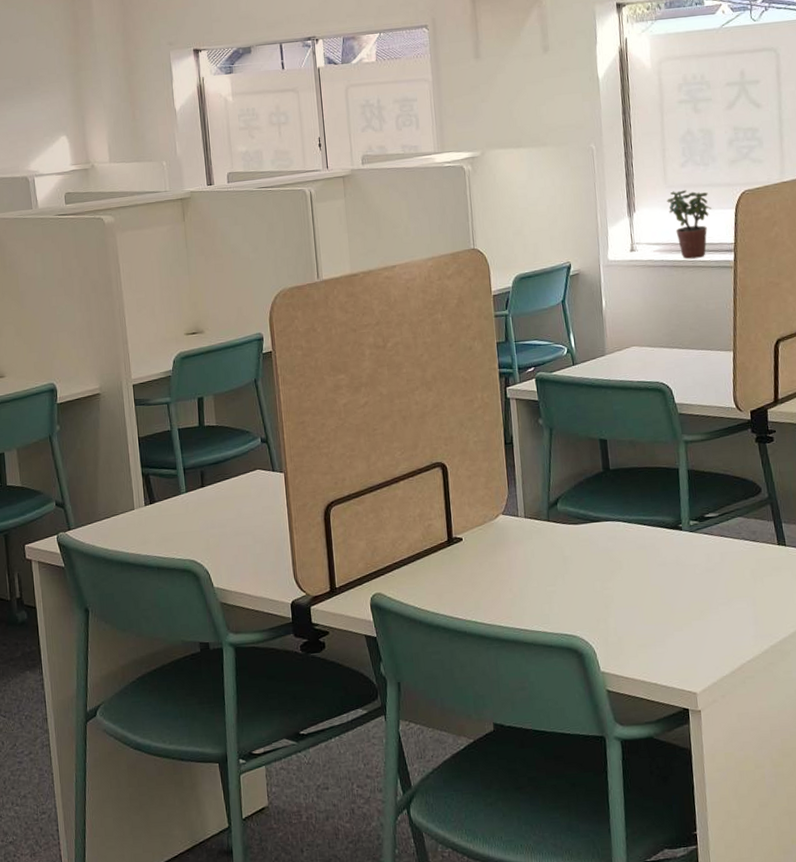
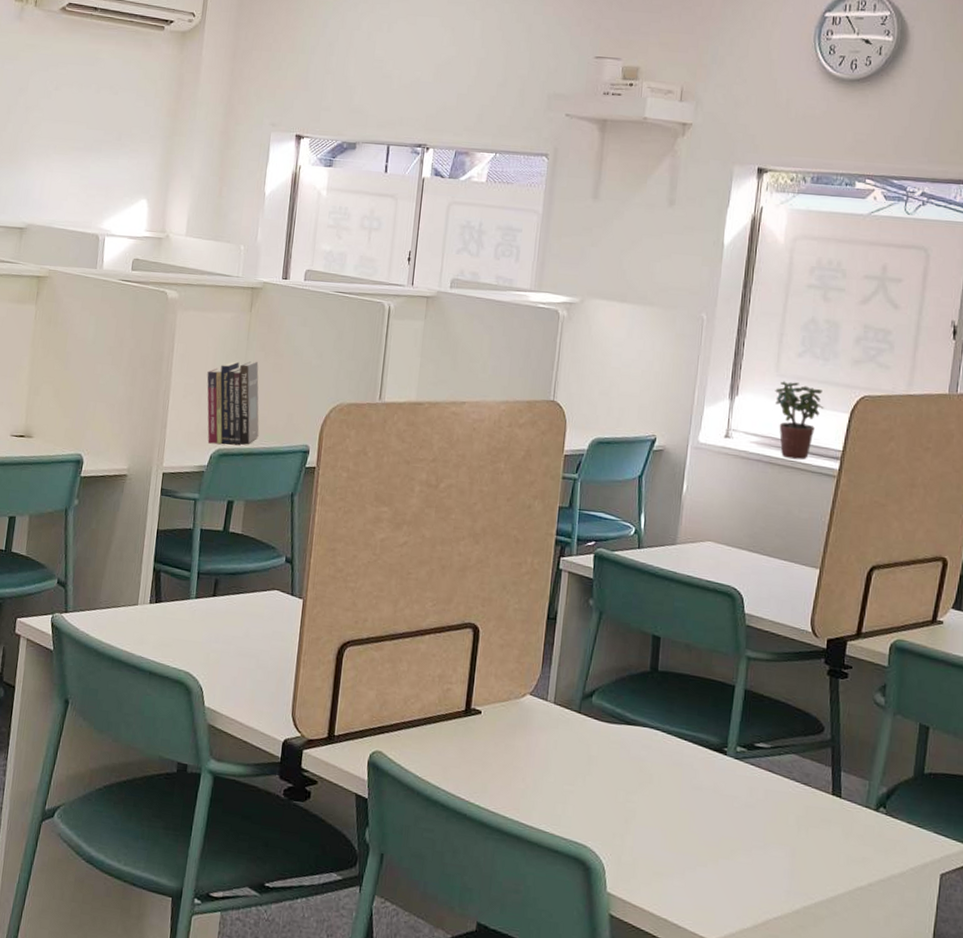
books: none [155,265,214,350] -> present [206,361,260,445]

